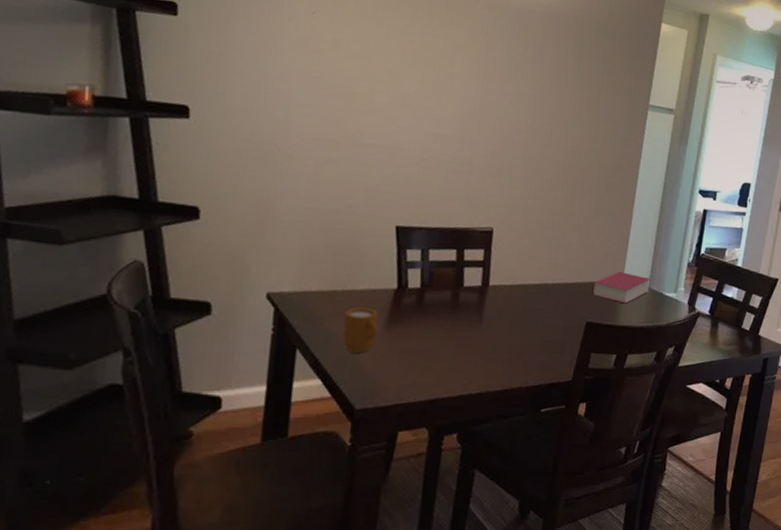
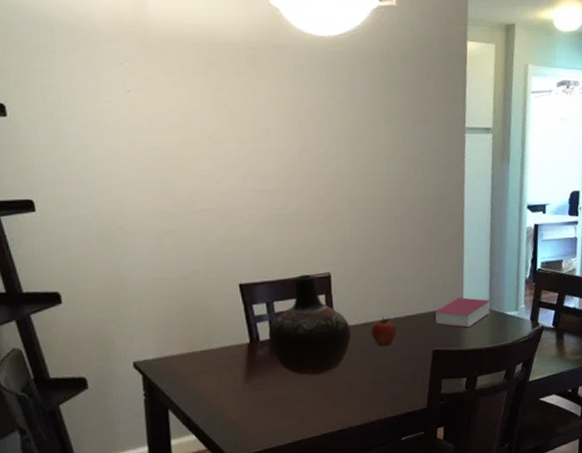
mug: present [343,307,379,353] -> none [206,364,239,407]
vase: none [417,226,505,332] -> present [268,274,351,376]
apple: none [525,280,553,311] -> present [371,316,397,346]

